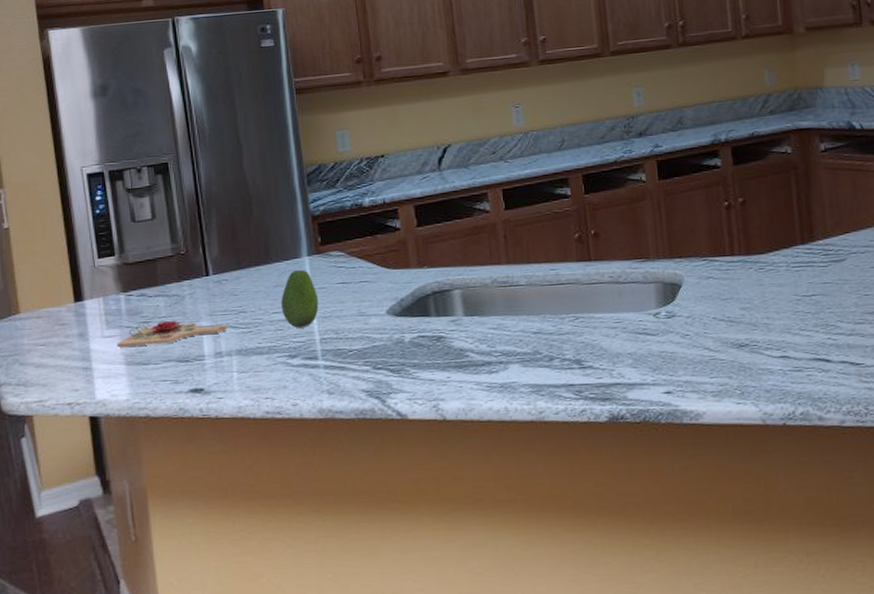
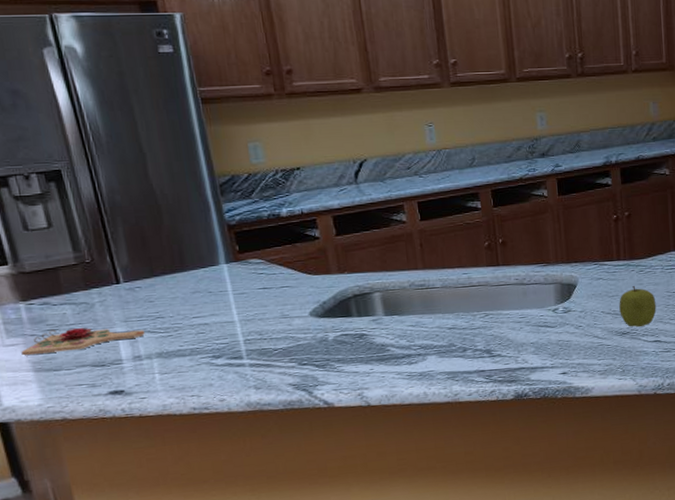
fruit: present [281,269,319,328] -> none [200,276,241,331]
fruit: none [734,287,782,338] -> present [619,286,656,327]

